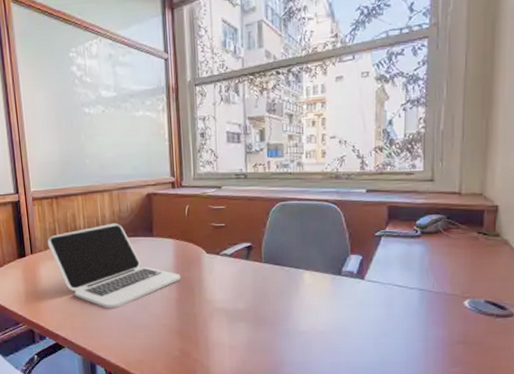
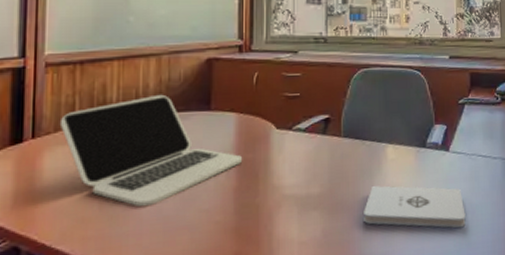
notepad: none [284,305,380,348] -> present [364,185,466,229]

